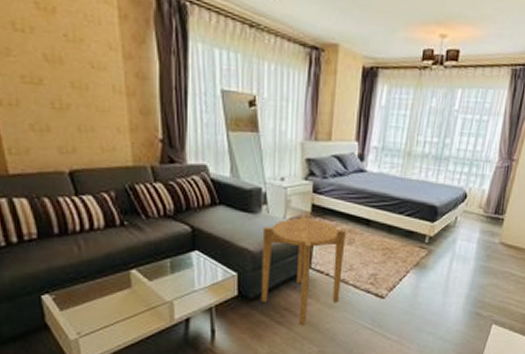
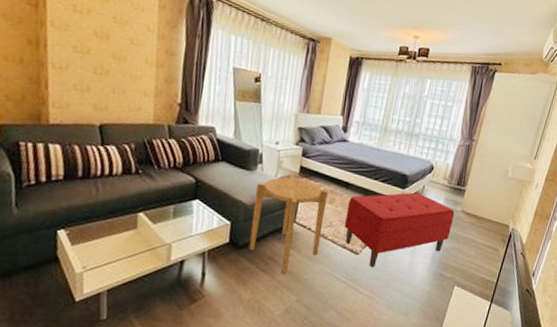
bench: none [366,225,492,312] -> present [344,192,455,268]

